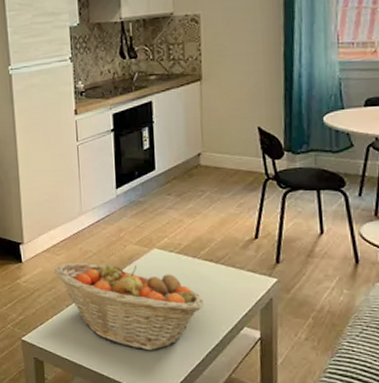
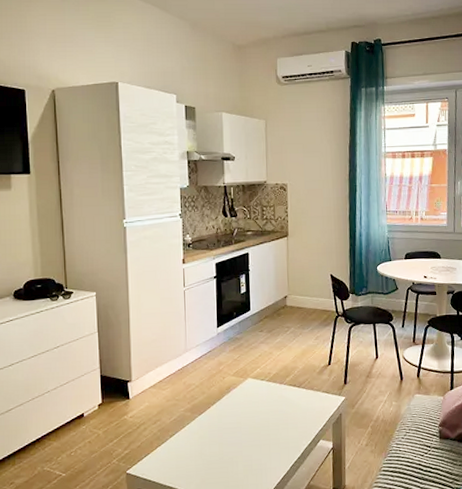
fruit basket: present [54,263,204,351] -> none [160,394,289,470]

